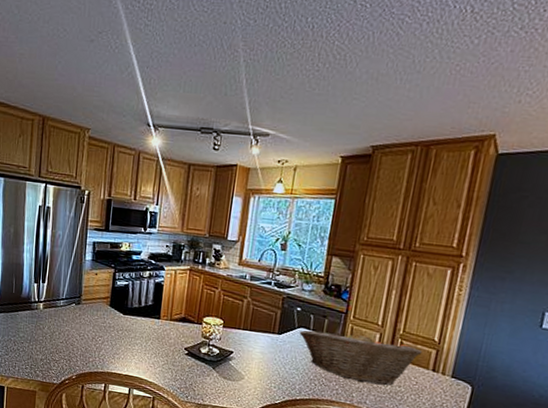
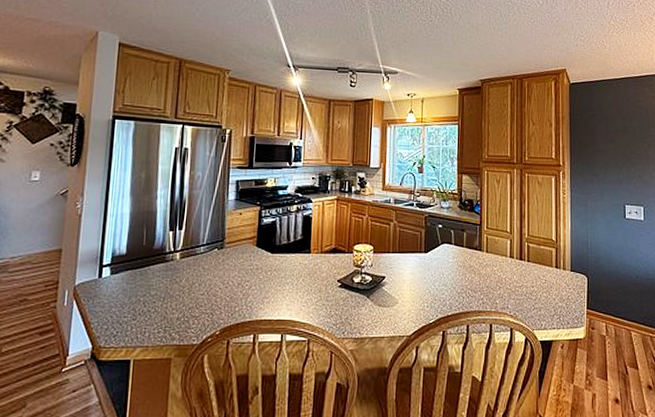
fruit basket: present [299,330,423,386] -> none [443,240,545,288]

